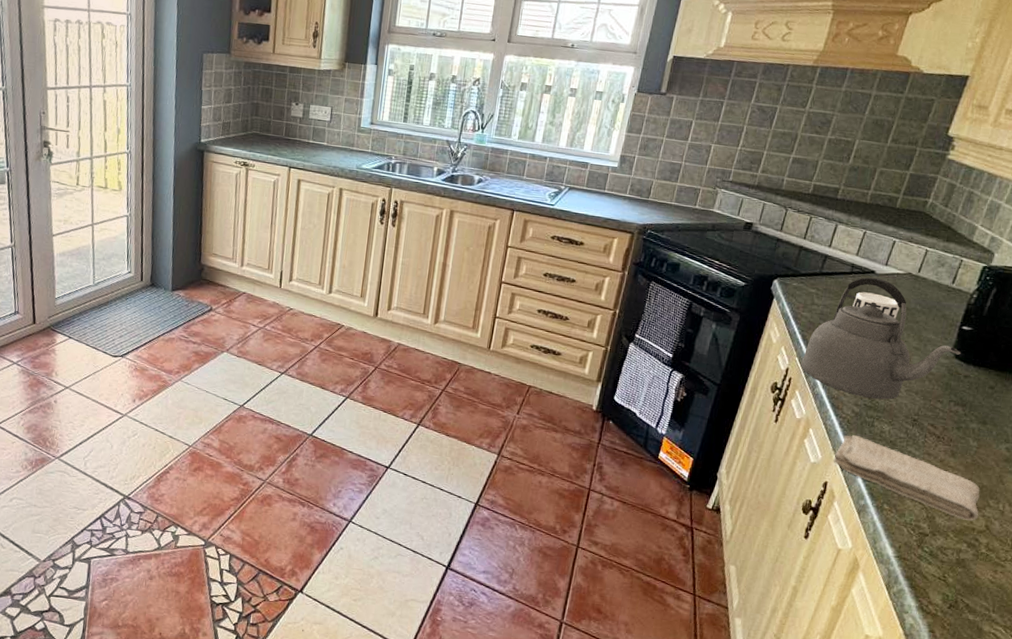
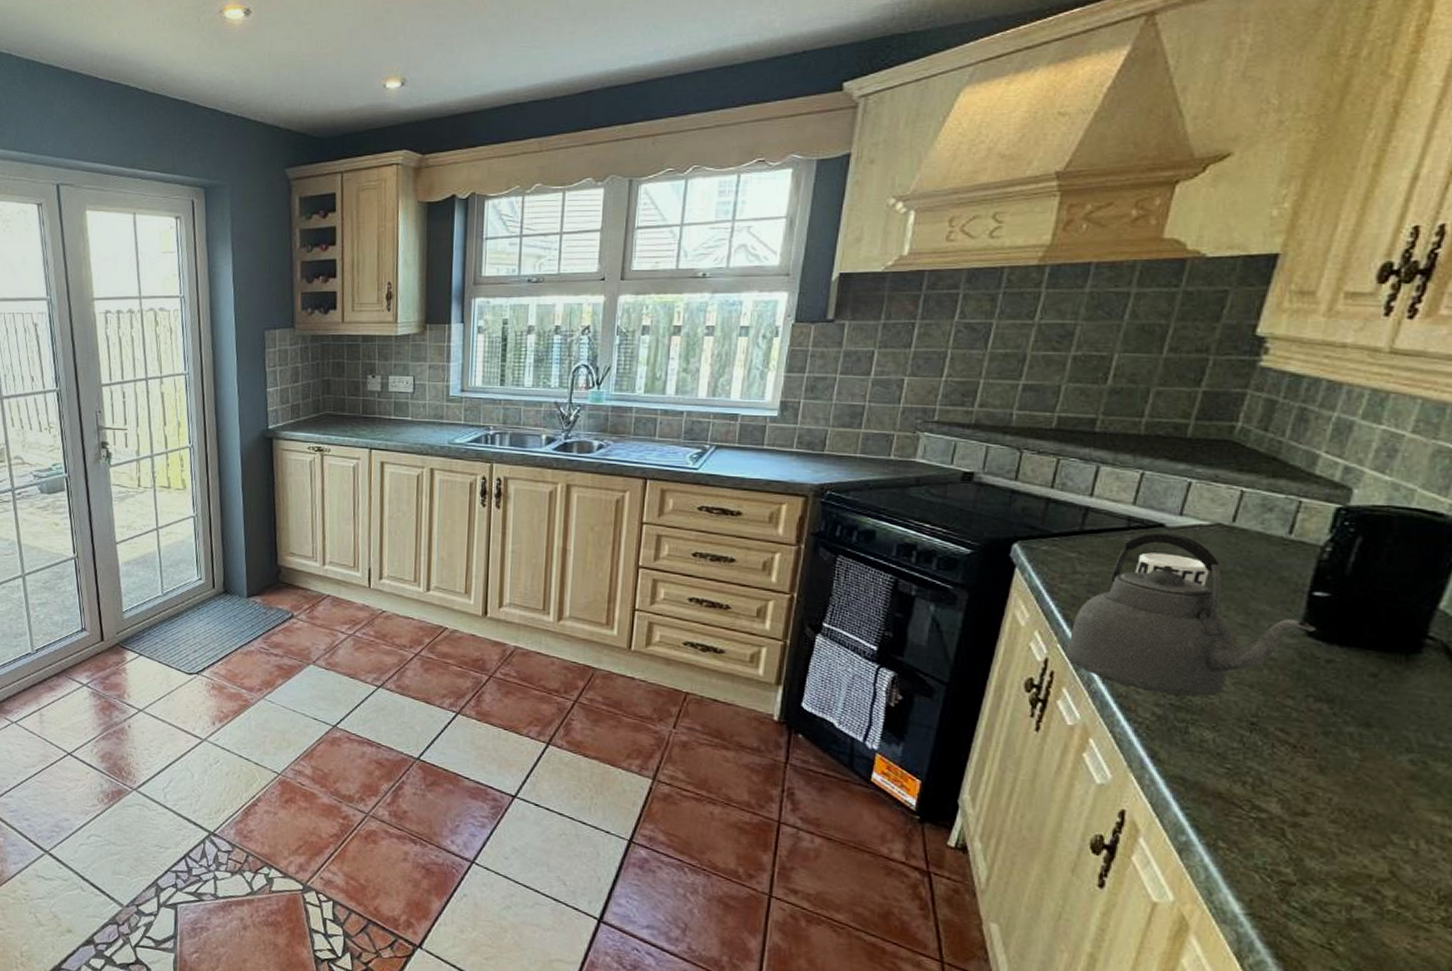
washcloth: present [833,434,980,521] -> none [1130,745,1376,865]

